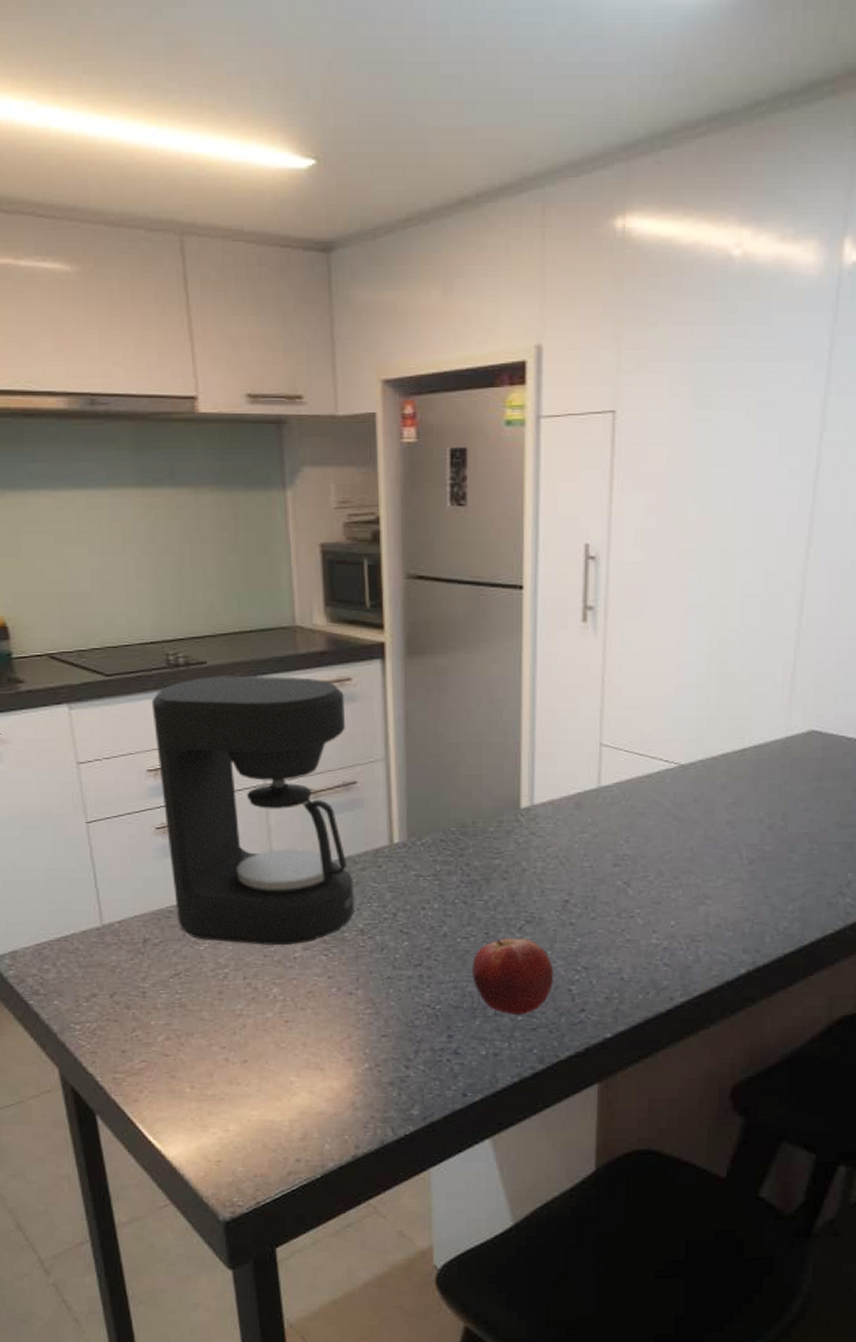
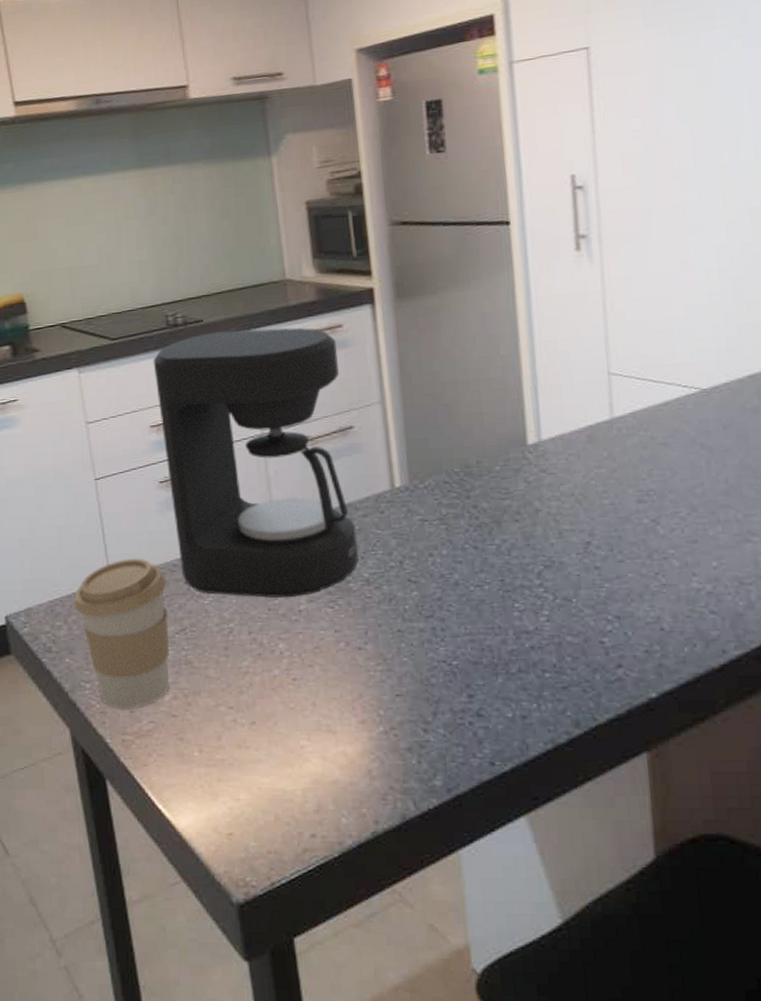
coffee cup: none [63,903,163,1049] -> present [74,558,169,709]
fruit: present [472,938,554,1014] -> none [488,585,583,671]

